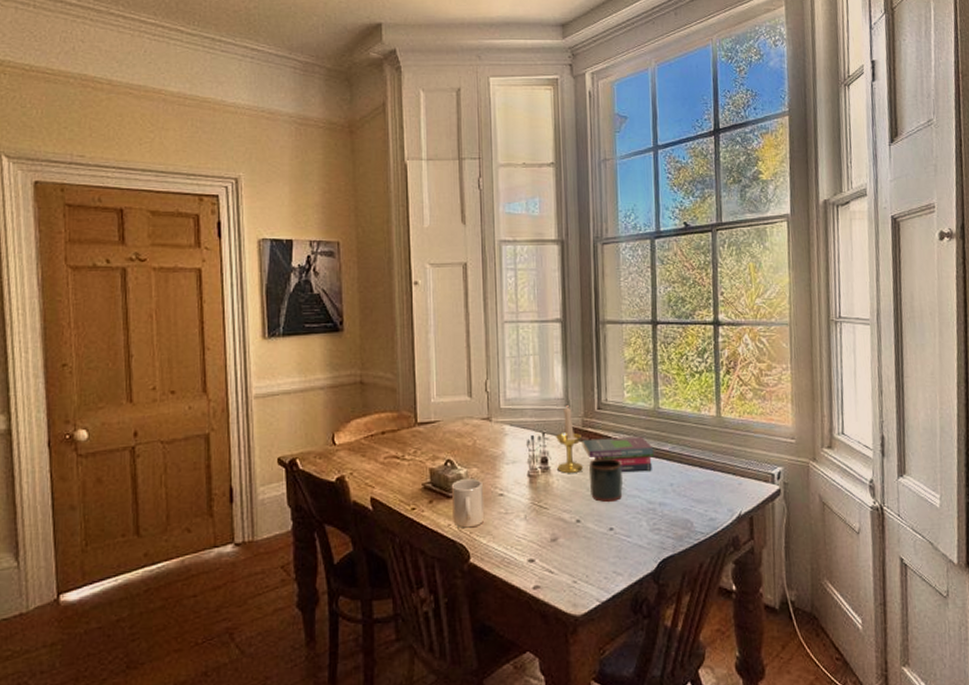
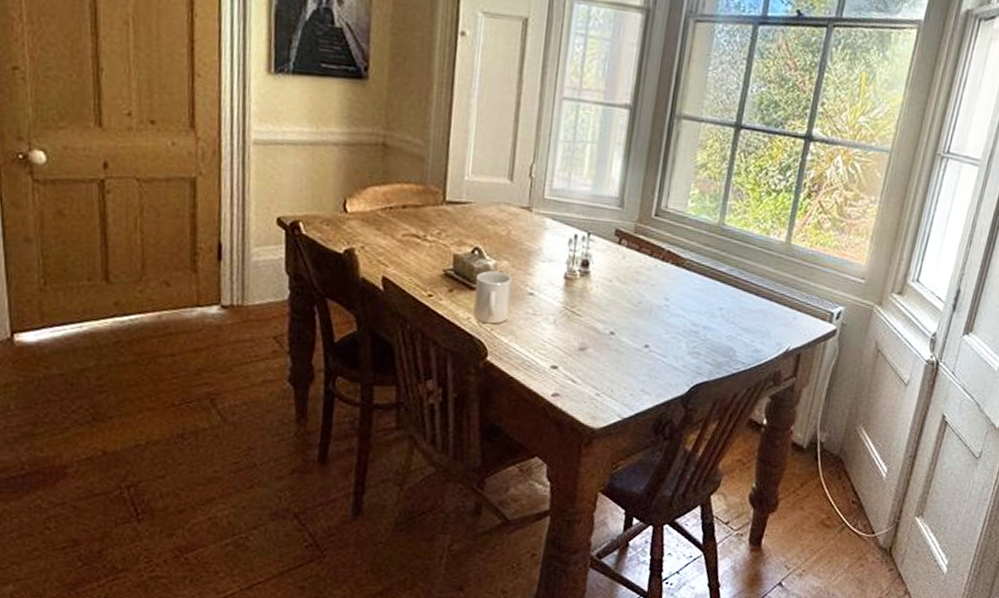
candlestick: present [556,405,583,473] -> none [598,206,631,282]
books: present [581,436,654,472] -> none [630,246,709,291]
mug: present [588,458,623,502] -> none [631,269,671,318]

